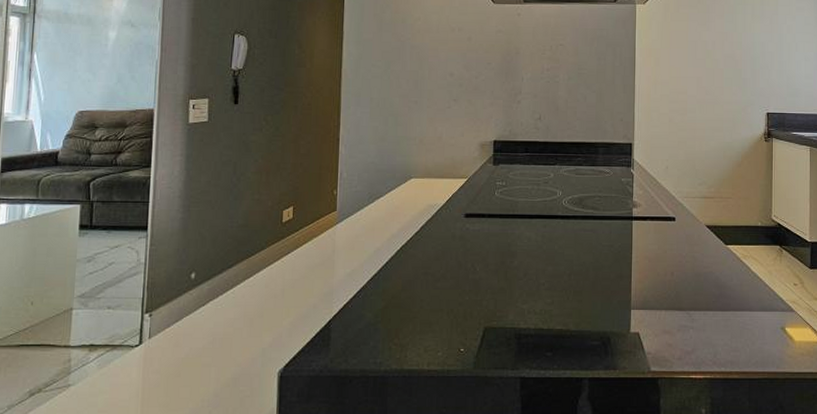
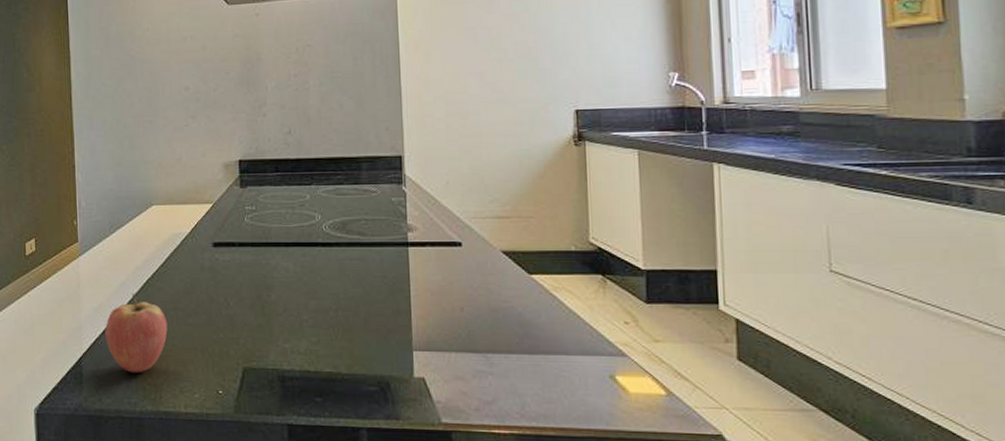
fruit: none [356,259,417,334] -> present [105,293,168,373]

